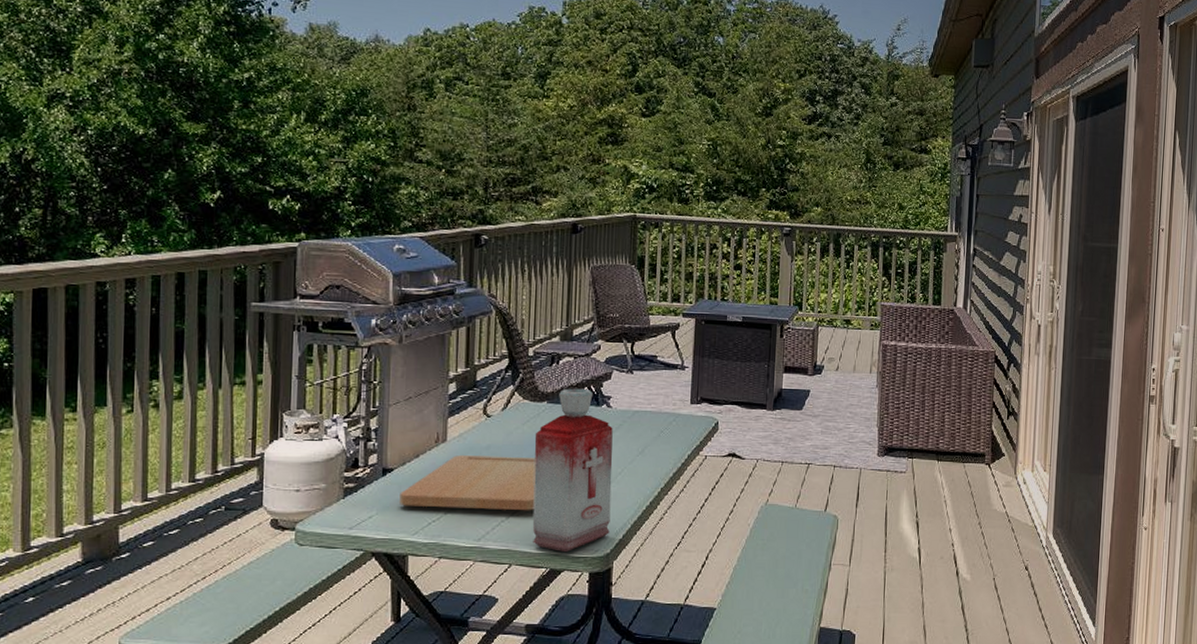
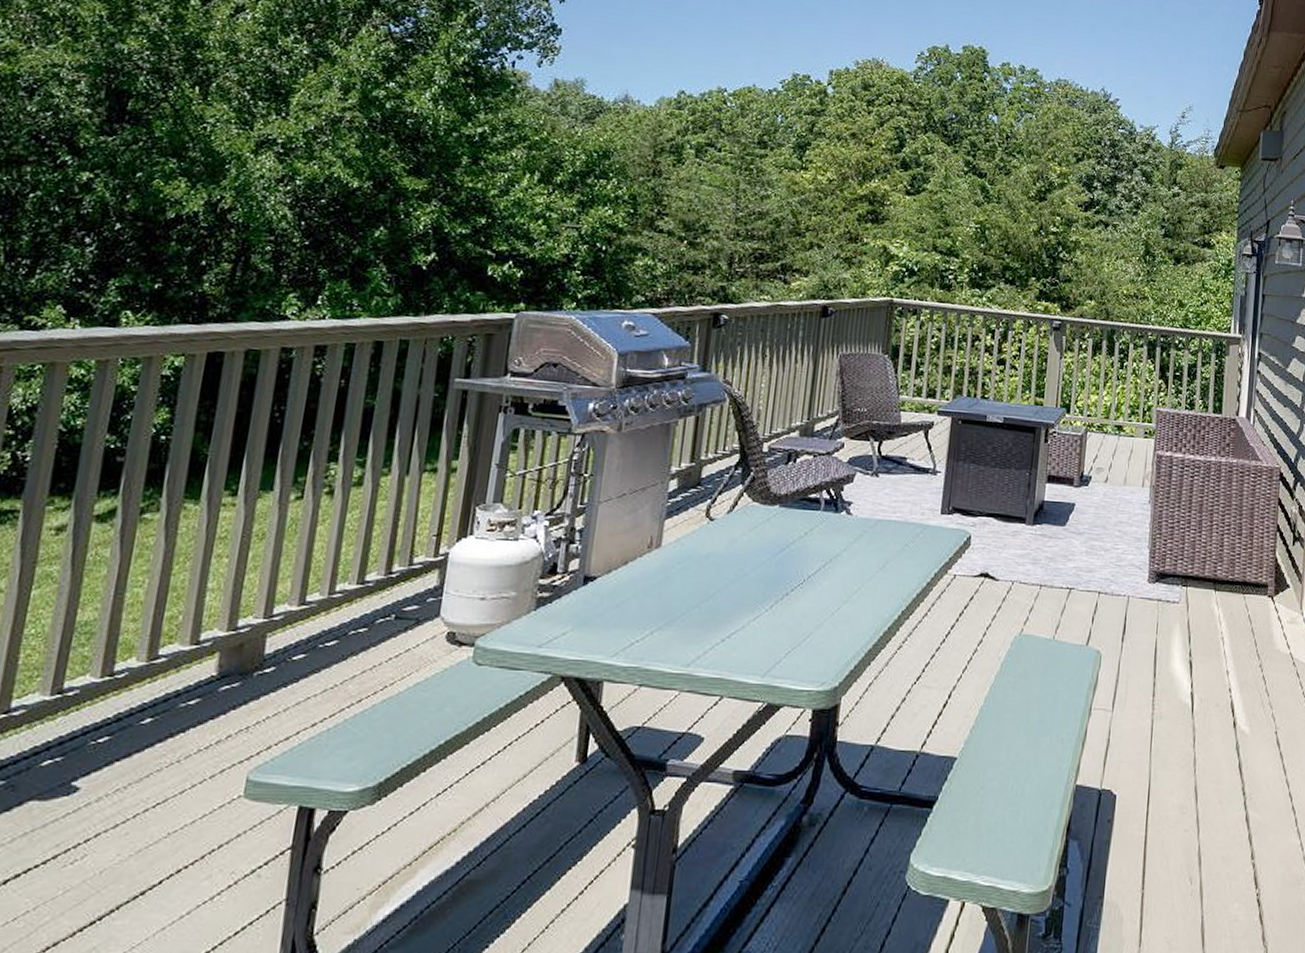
cutting board: present [399,455,536,511] -> none [599,564,762,633]
bottle: present [532,388,613,553] -> none [750,490,852,685]

